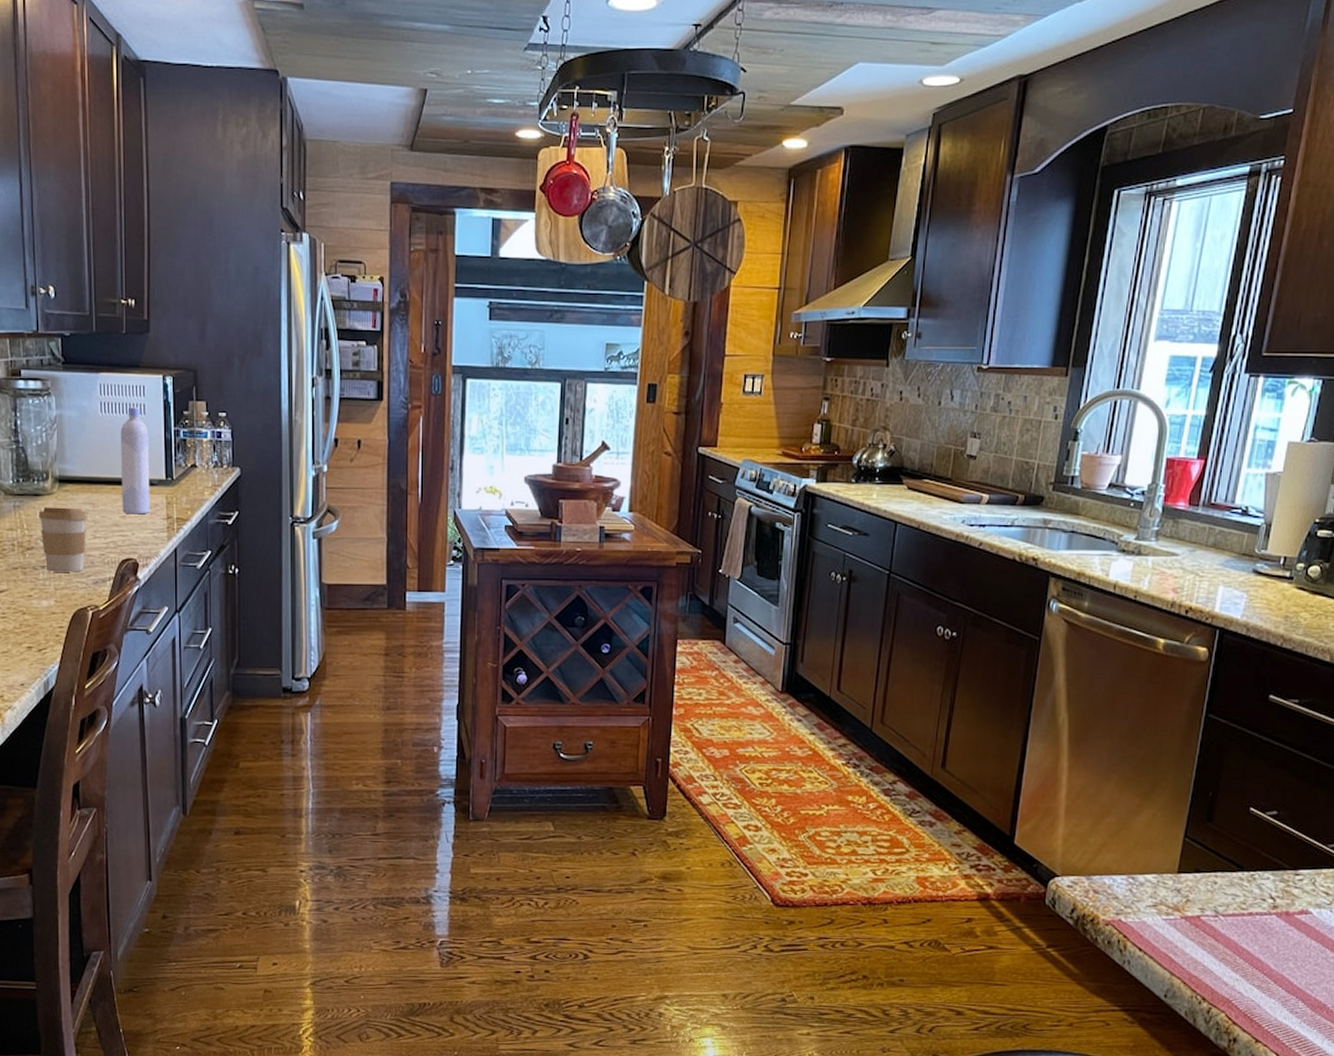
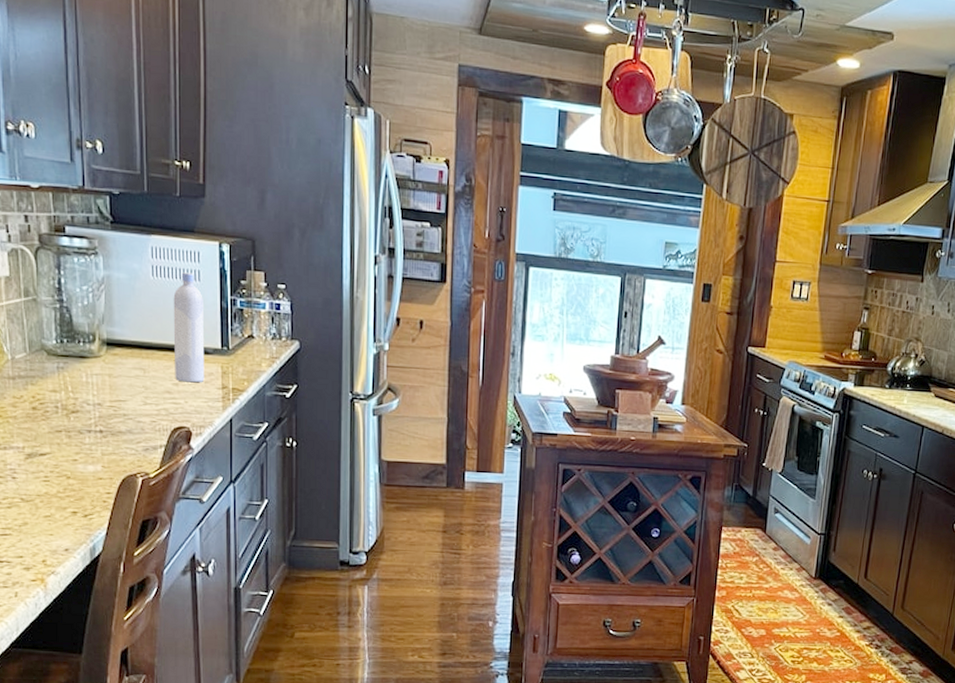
coffee cup: present [39,507,88,572] -> none [85,370,138,438]

